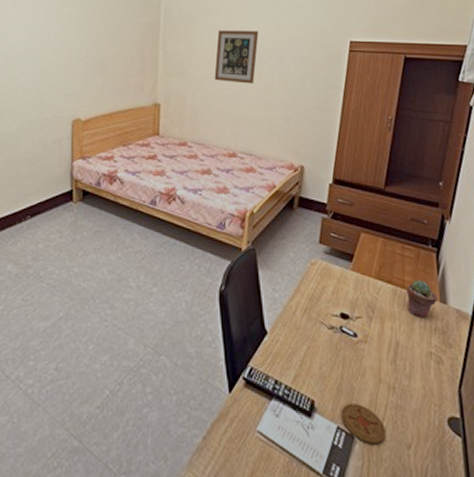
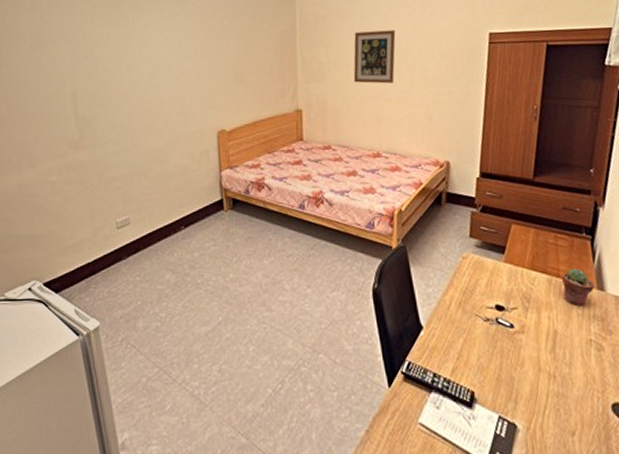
coaster: present [341,404,386,443] -> none [501,393,549,431]

